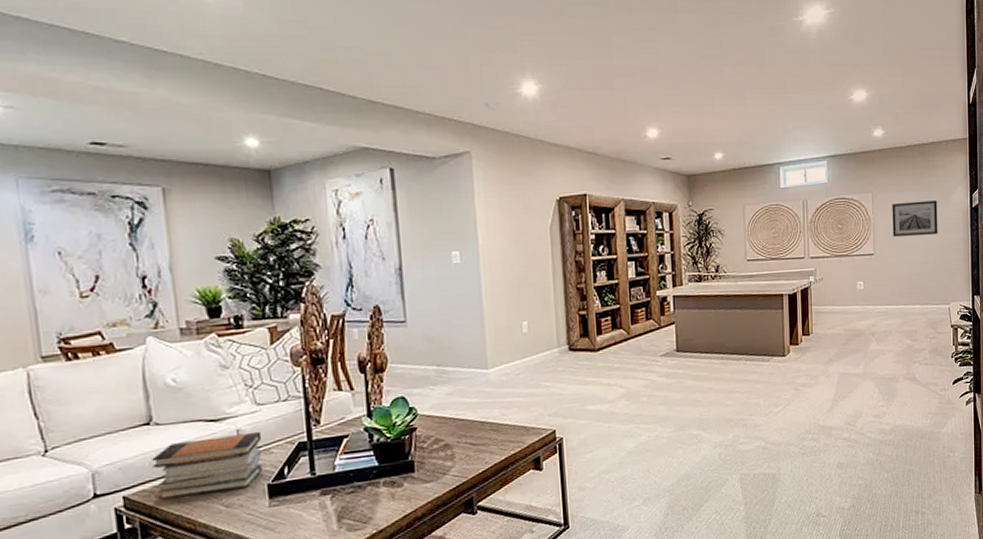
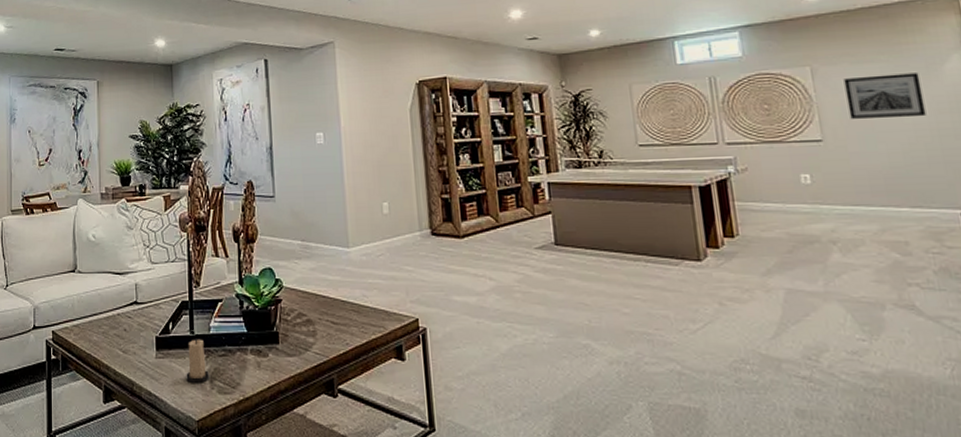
book stack: present [152,431,262,500] -> none [74,287,154,338]
candle: none [308,479,336,526] -> present [186,339,209,383]

